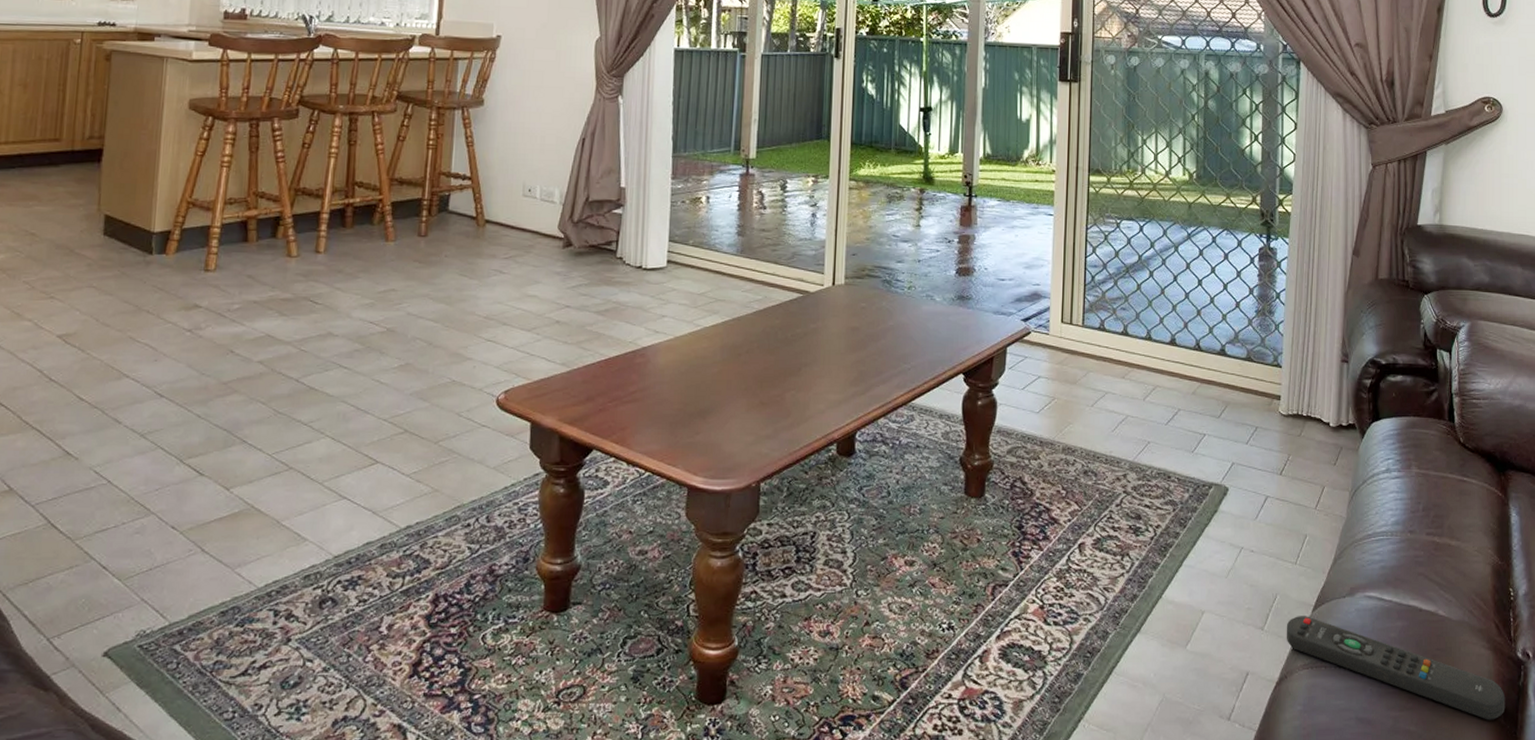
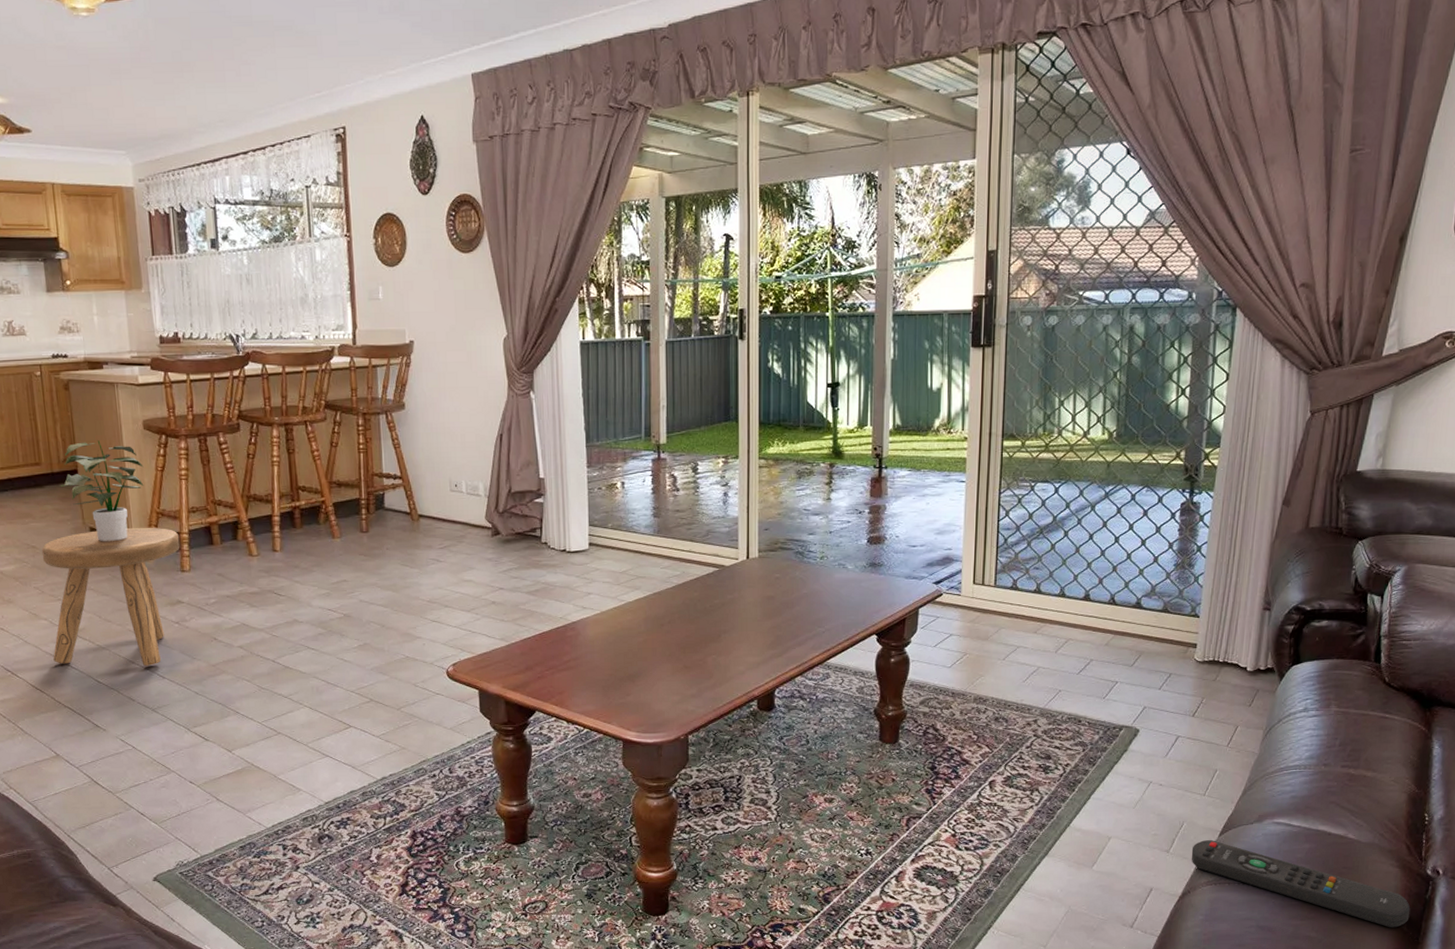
stool: none [29,217,209,382] -> present [41,527,180,667]
potted plant: none [80,118,181,233] -> present [61,440,144,542]

